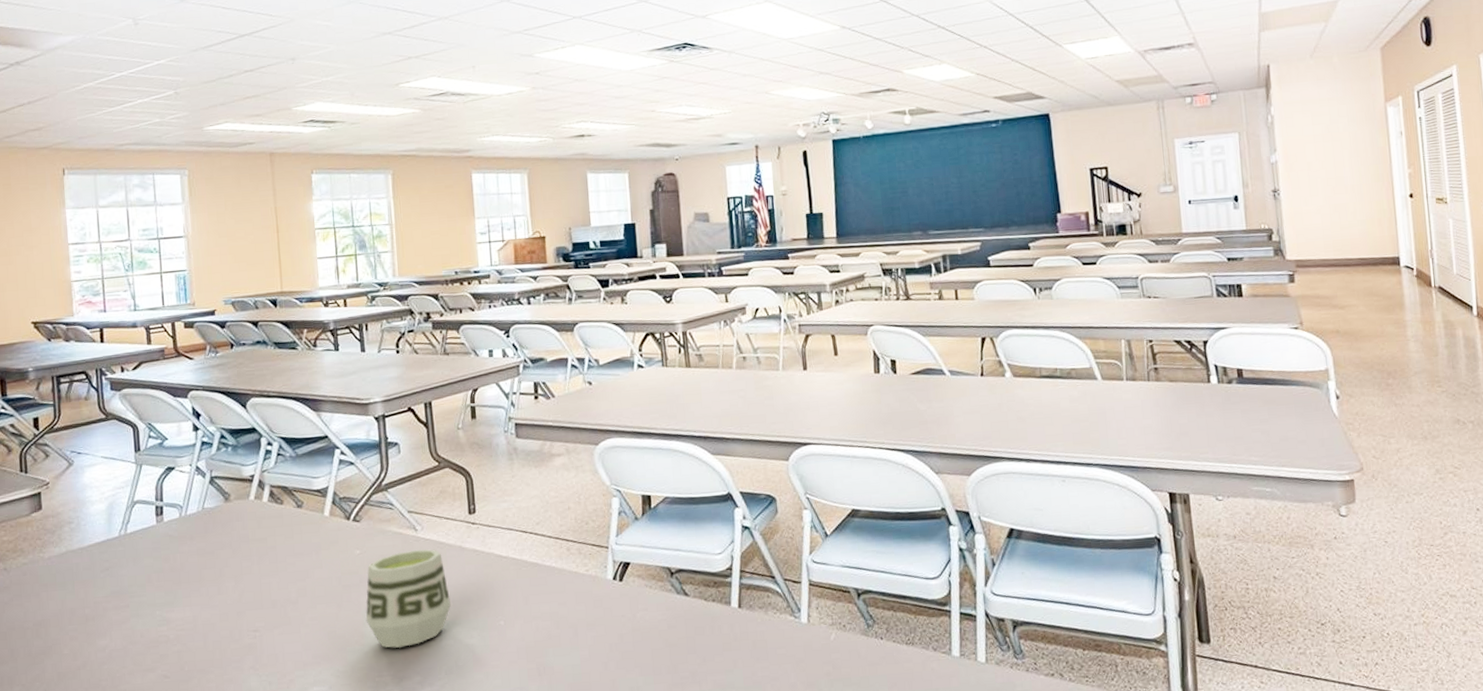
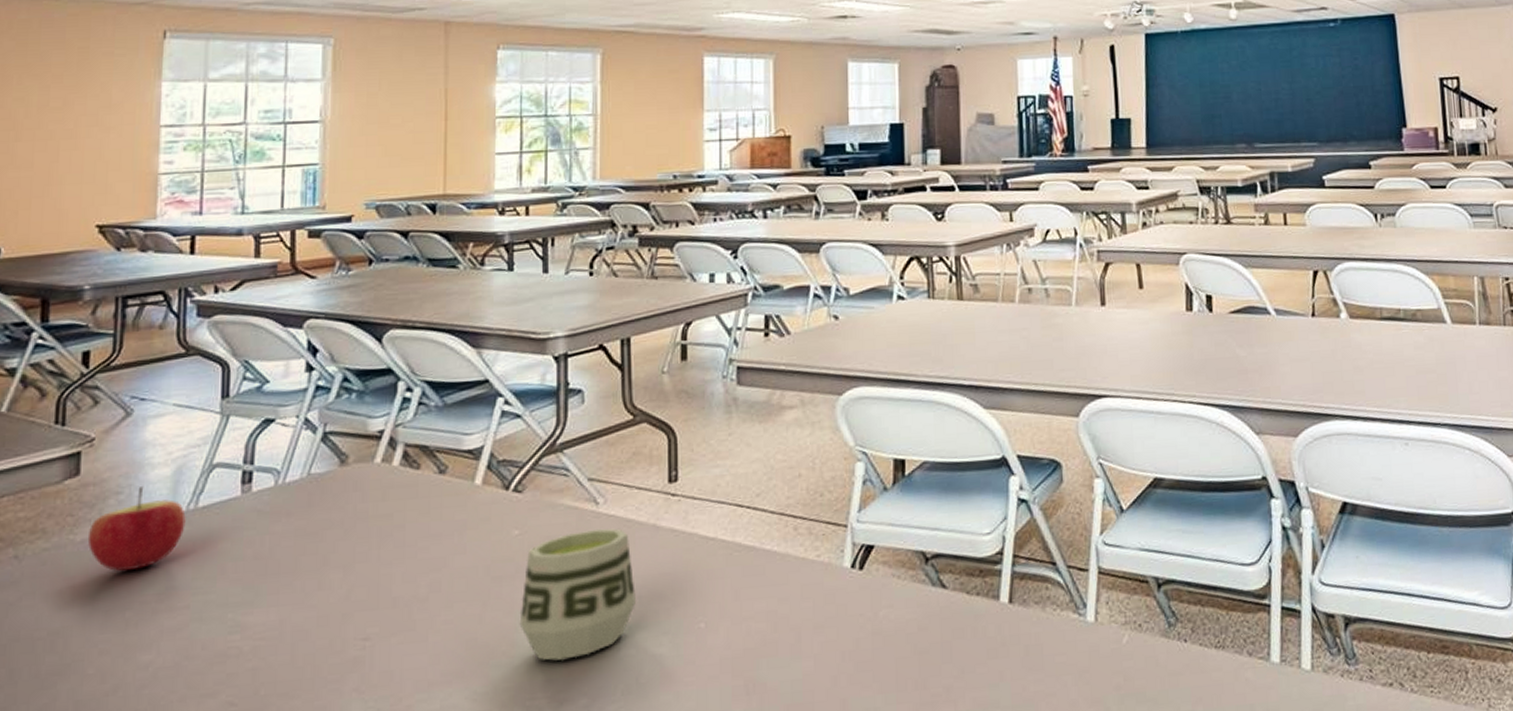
apple: none [52,518,120,580] -> present [87,487,186,572]

